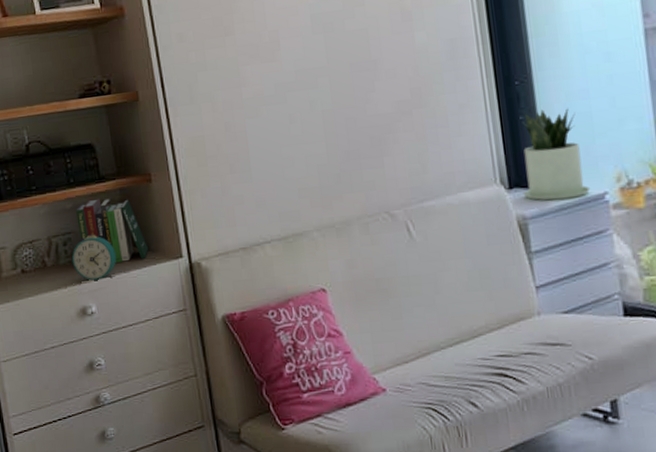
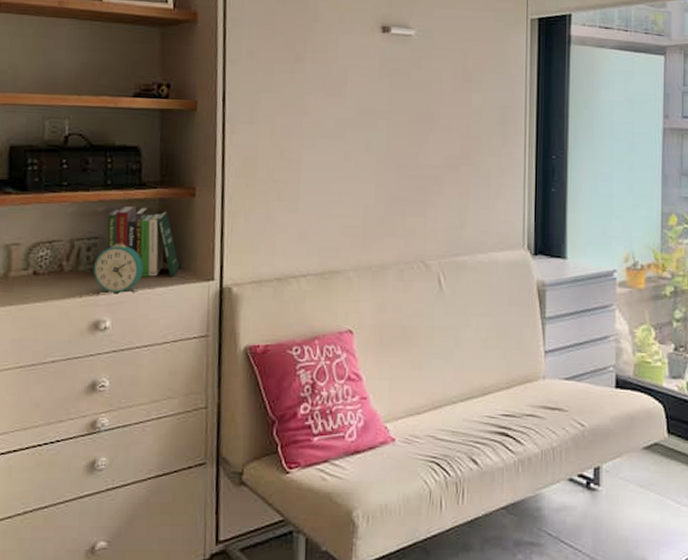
planter: present [523,108,591,201] -> none [545,185,603,272]

